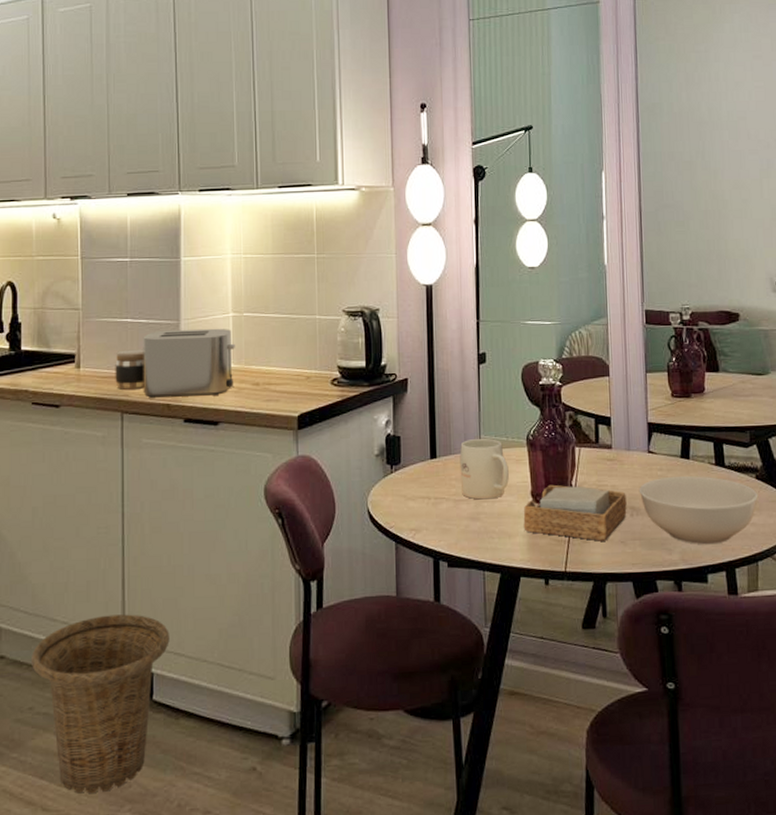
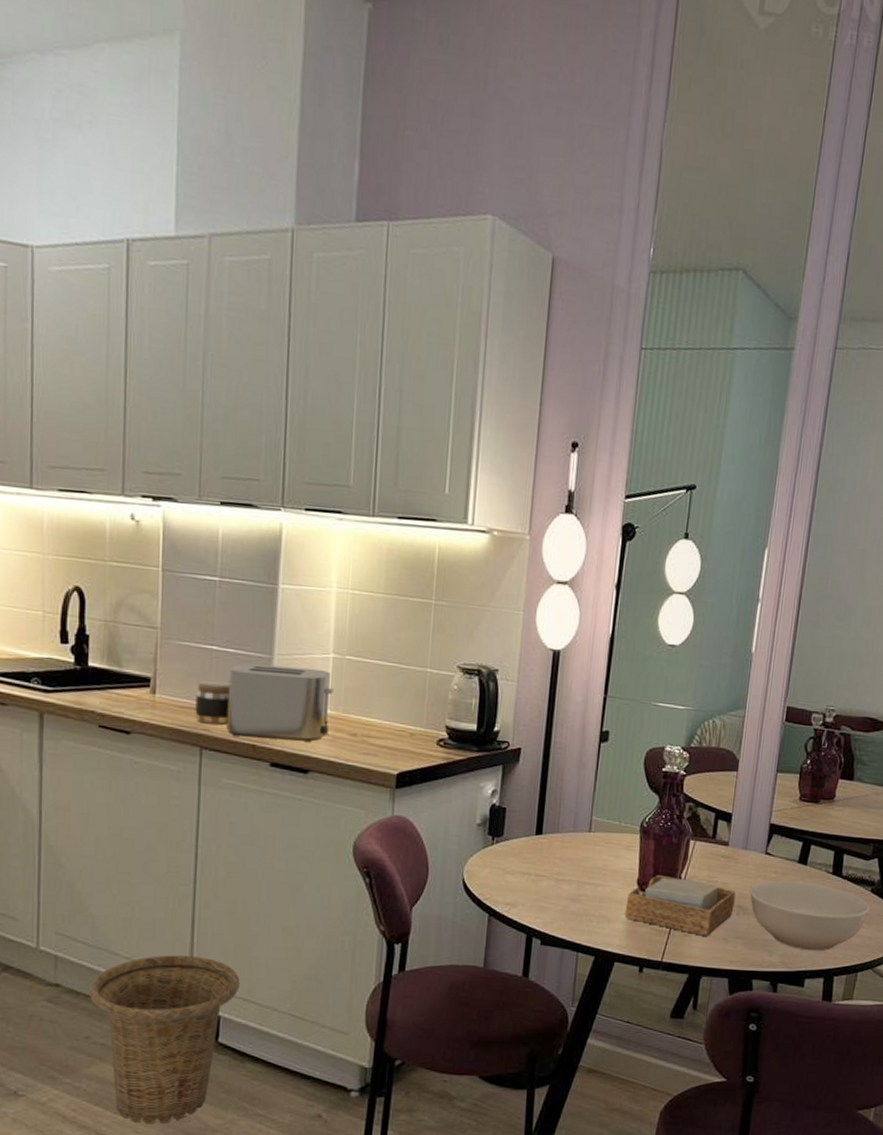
mug: present [459,438,509,500] -> none [564,819,618,883]

